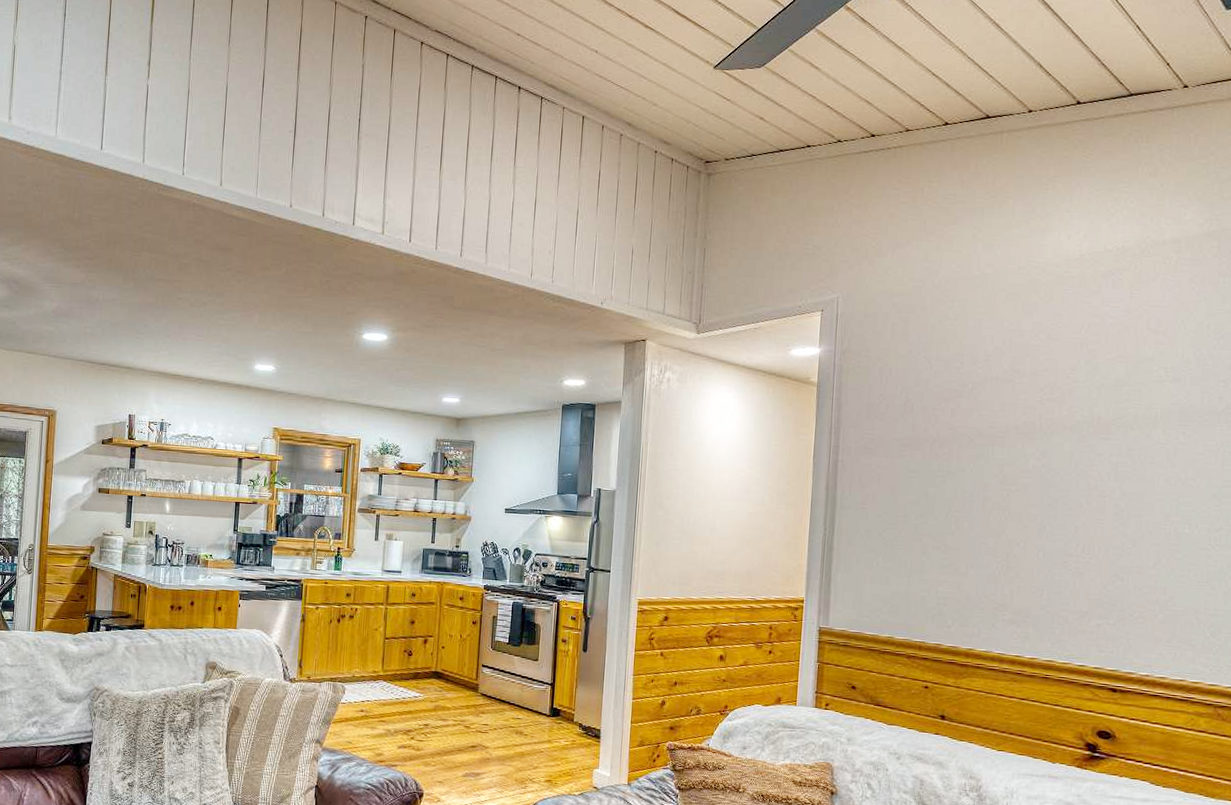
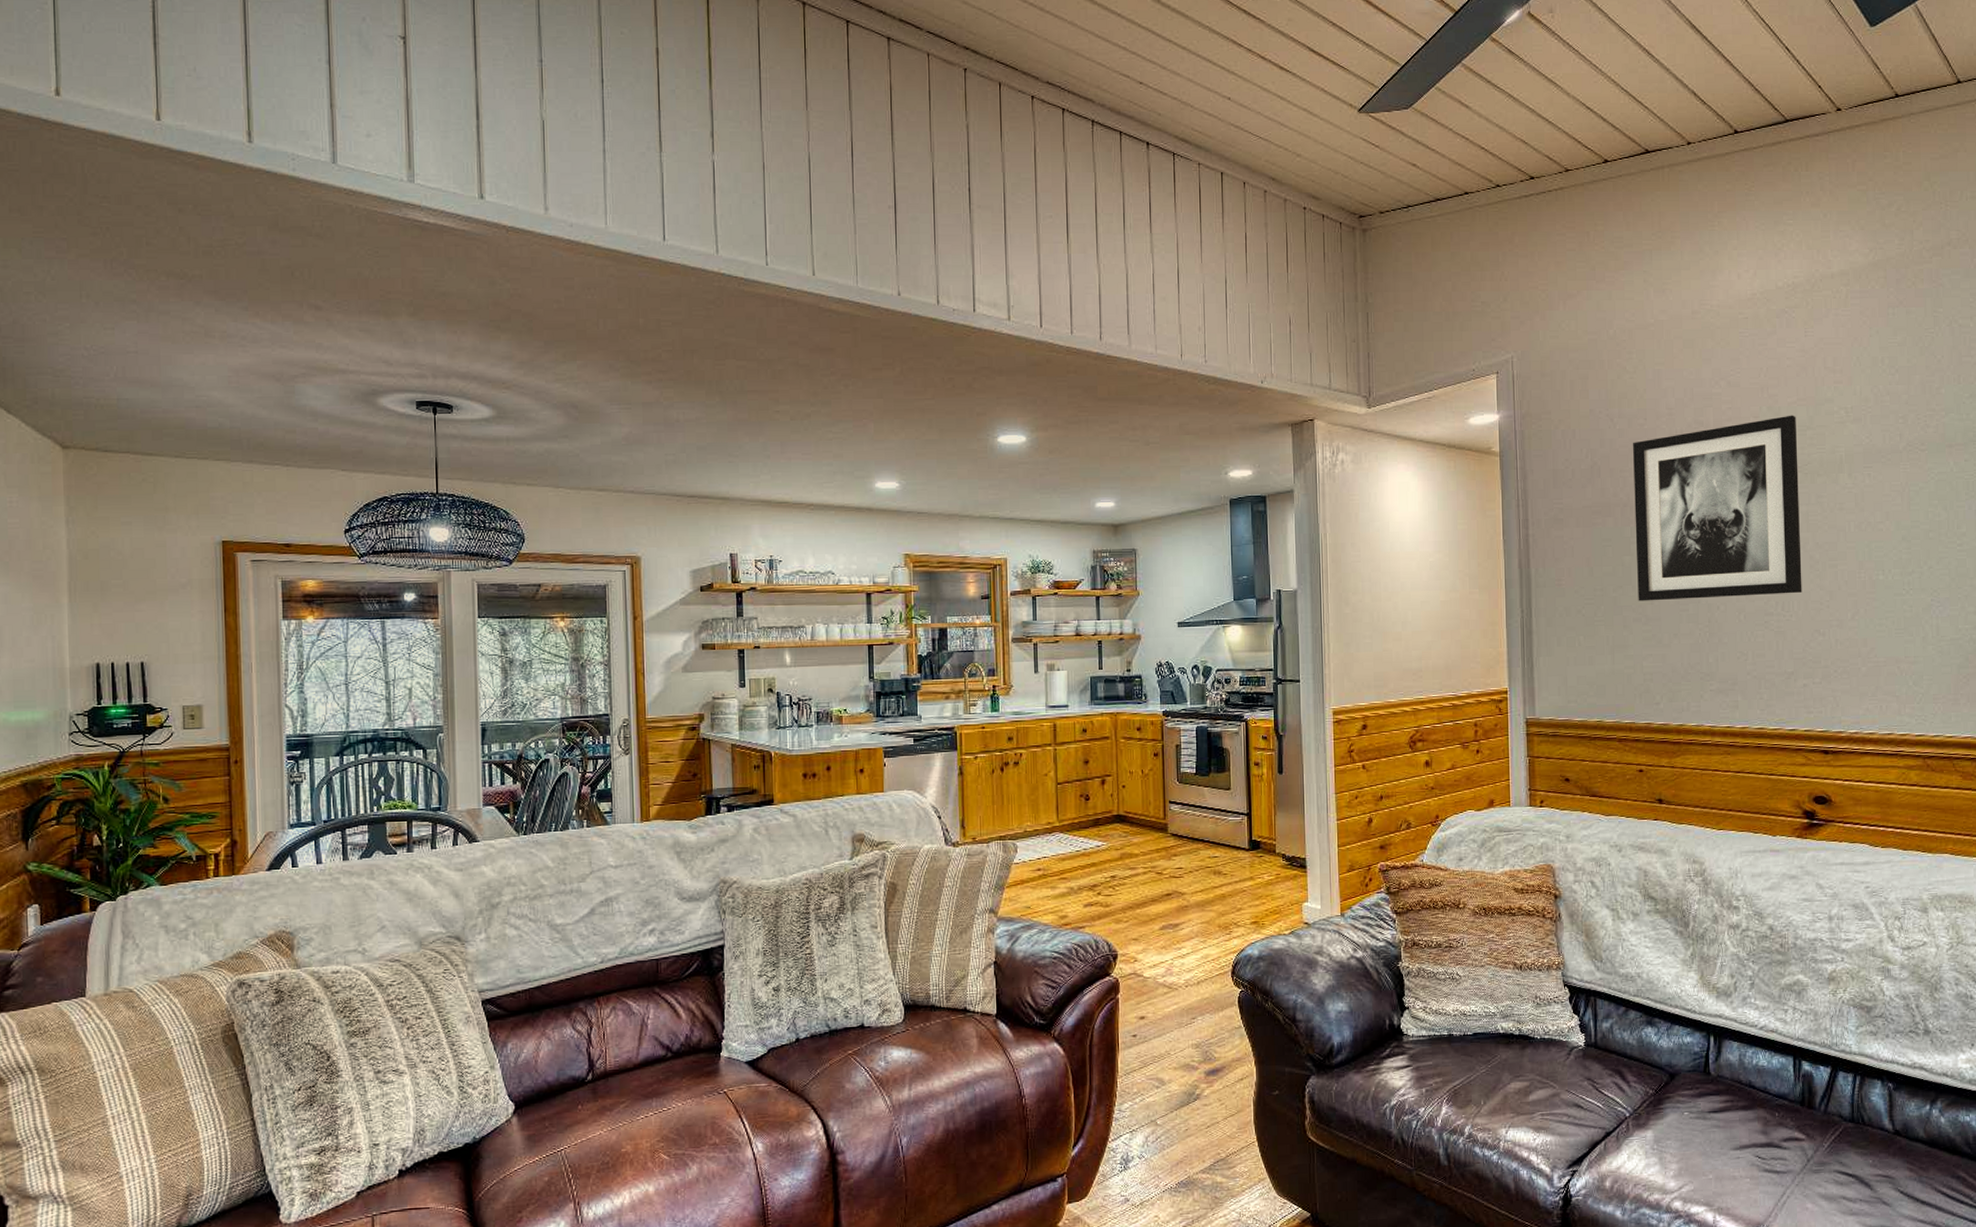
wall art: none [939,370,1114,539] -> present [1633,415,1802,601]

